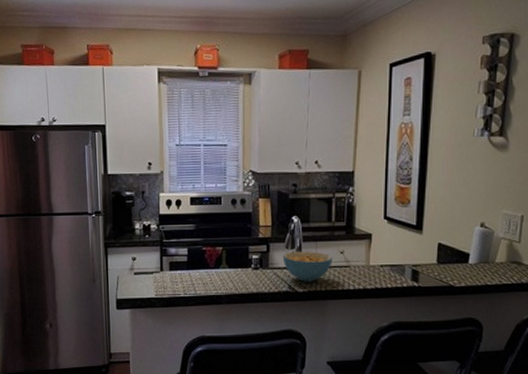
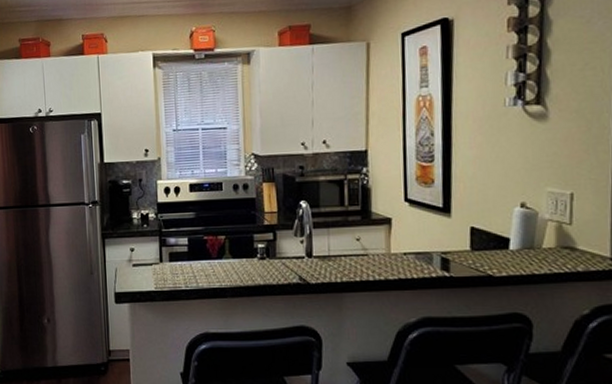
cereal bowl: present [282,251,332,282] -> none [291,238,348,273]

